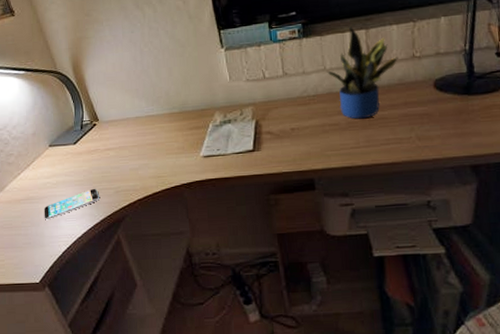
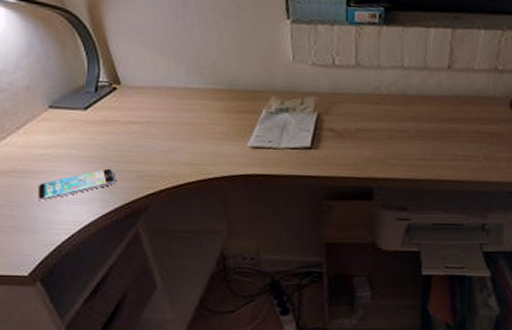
potted plant: present [327,26,398,119] -> none [404,21,480,129]

